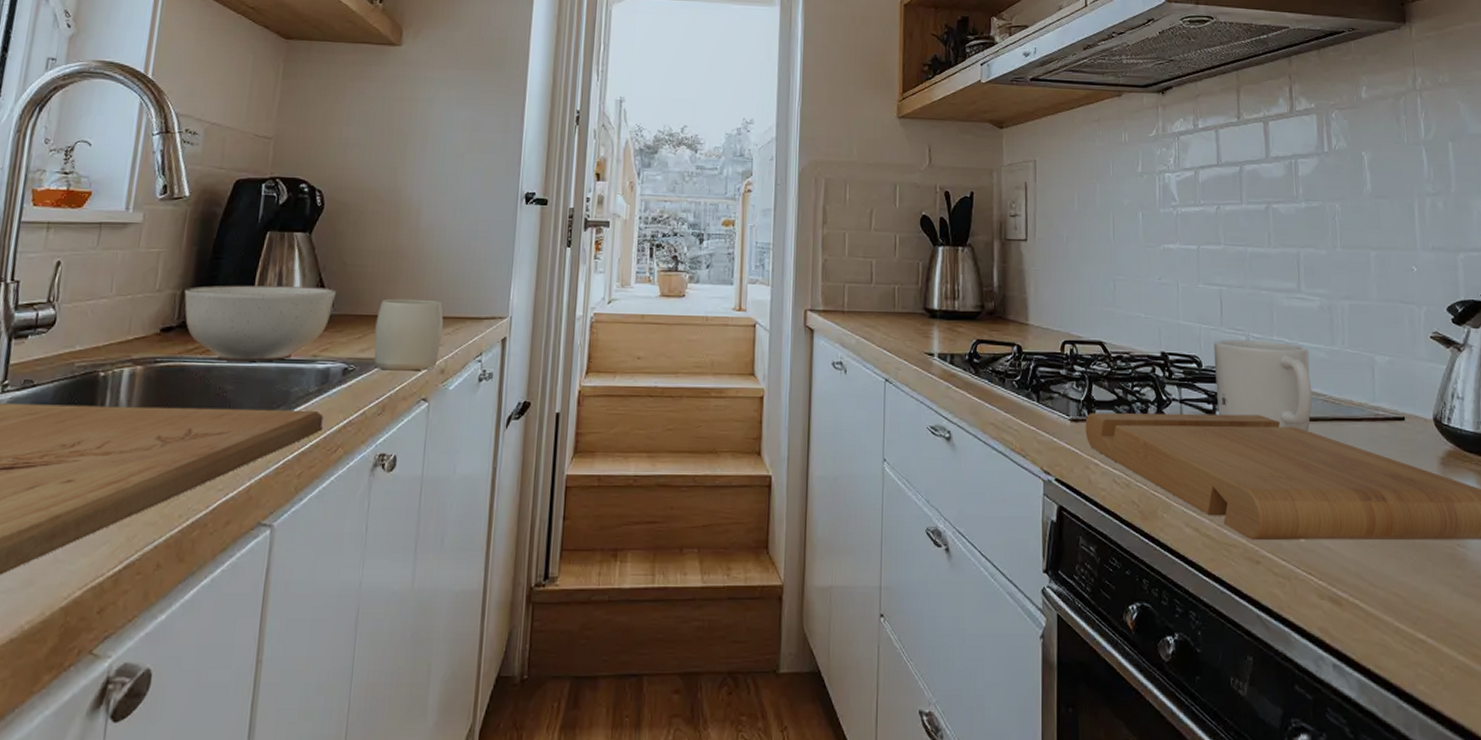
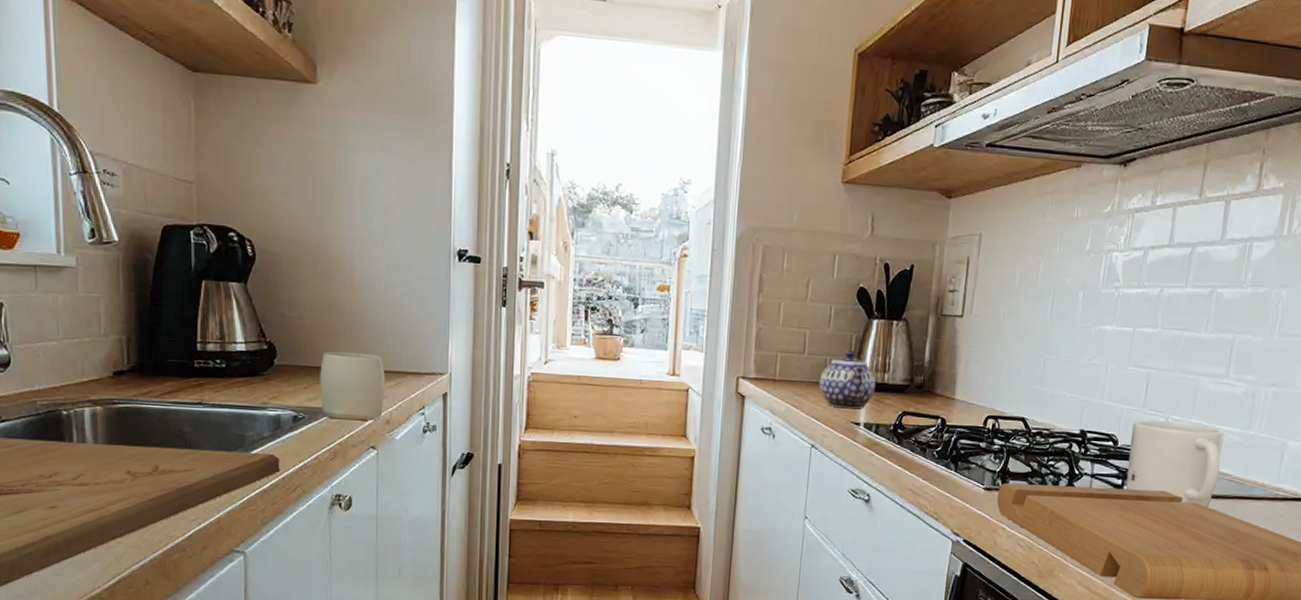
bowl: present [184,285,337,362] -> none [130,332,279,407]
teapot: none [888,279,947,339] -> present [818,350,876,409]

